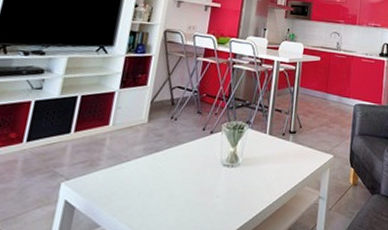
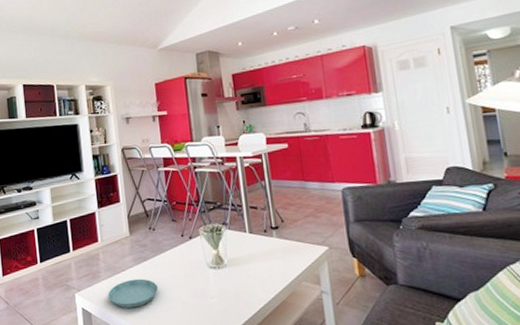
saucer: none [102,171,163,203] -> present [108,278,158,308]

